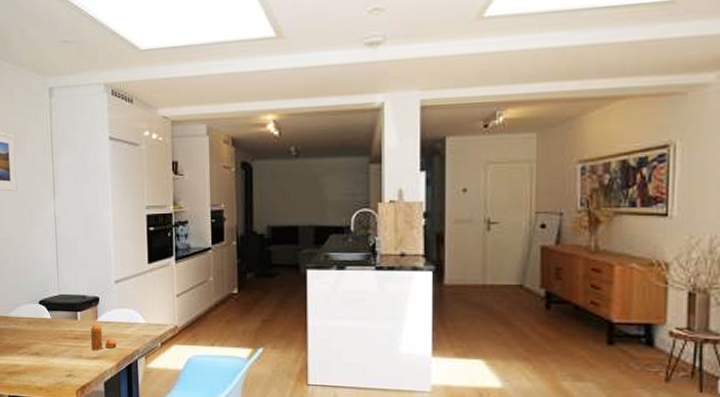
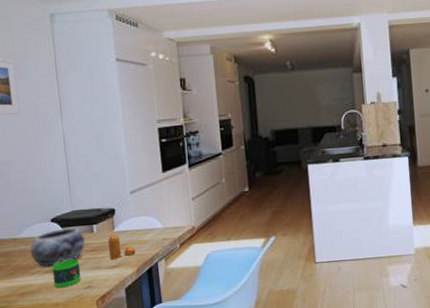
decorative bowl: none [19,312,69,349] -> present [30,227,85,267]
mug: none [37,343,64,373] -> present [51,259,81,288]

